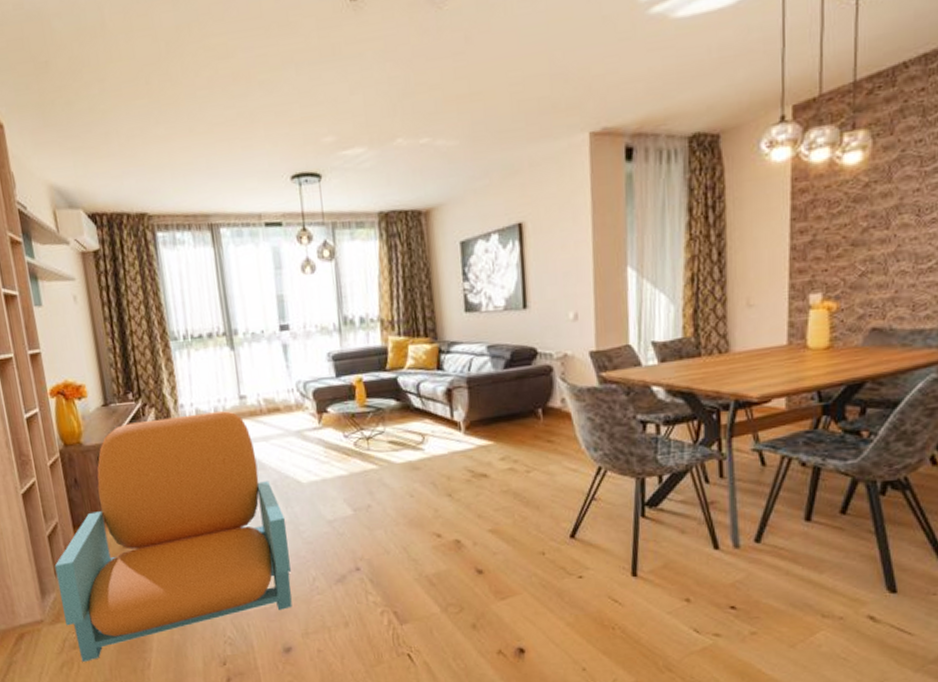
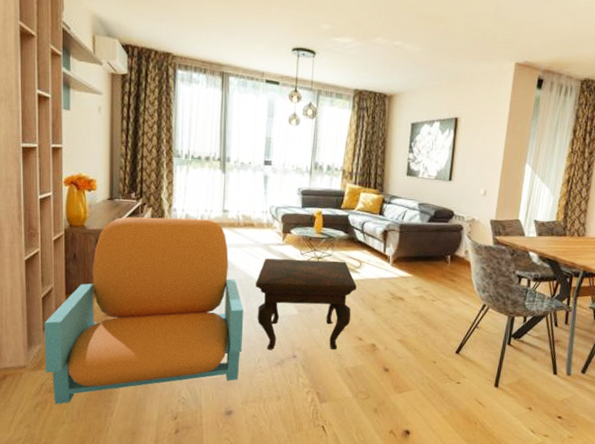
side table: none [294,437,423,564] -> present [256,258,357,350]

